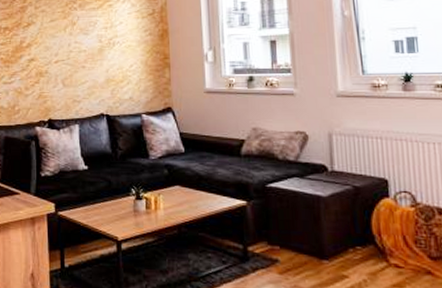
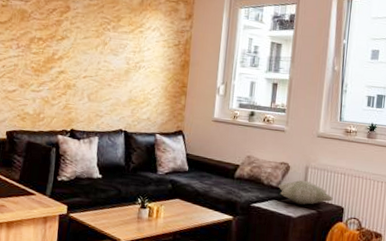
decorative pillow: none [296,150,371,180] -> present [278,180,333,205]

